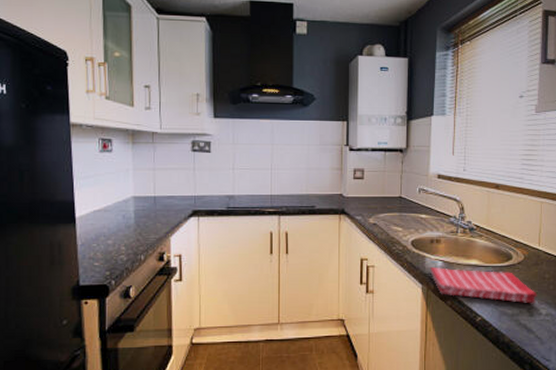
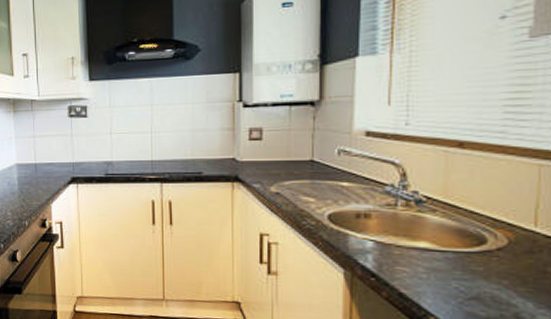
dish towel: present [429,267,538,304] -> none [354,248,533,307]

